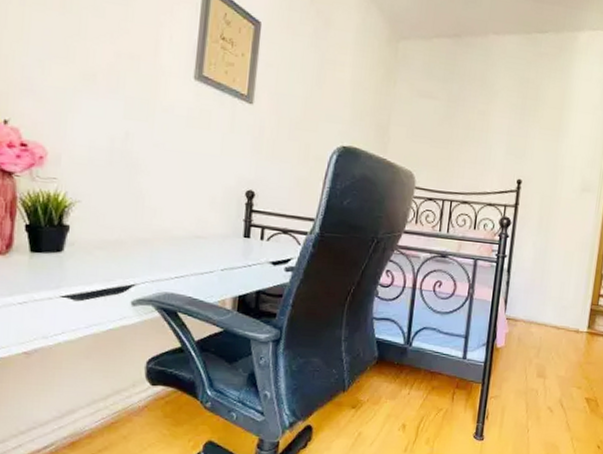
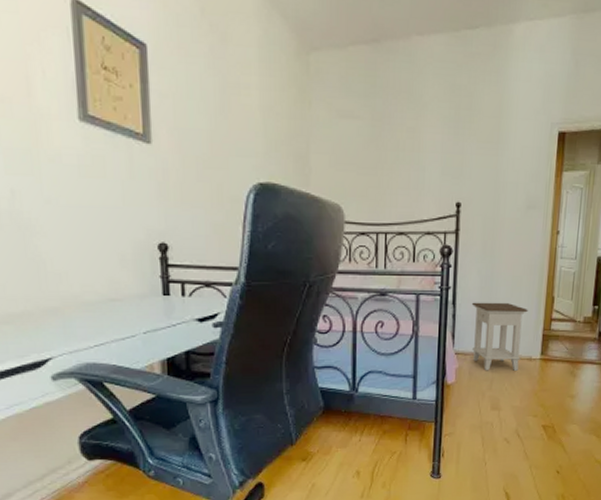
nightstand: none [523,271,578,341] -> present [471,302,528,371]

